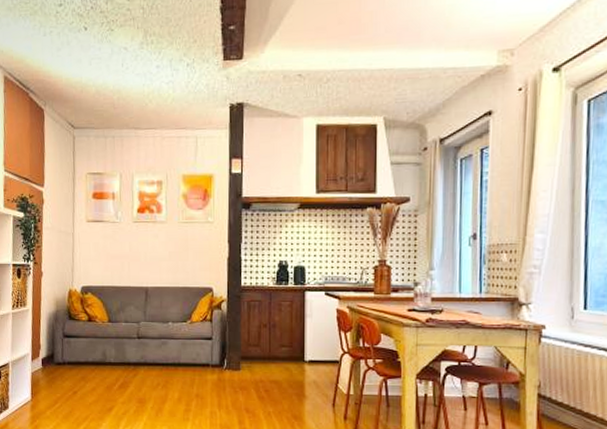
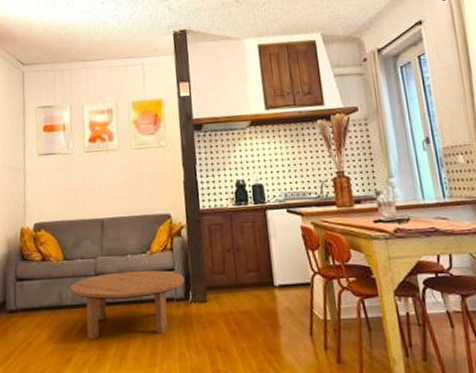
coffee table: none [114,337,221,394] -> present [70,270,185,339]

